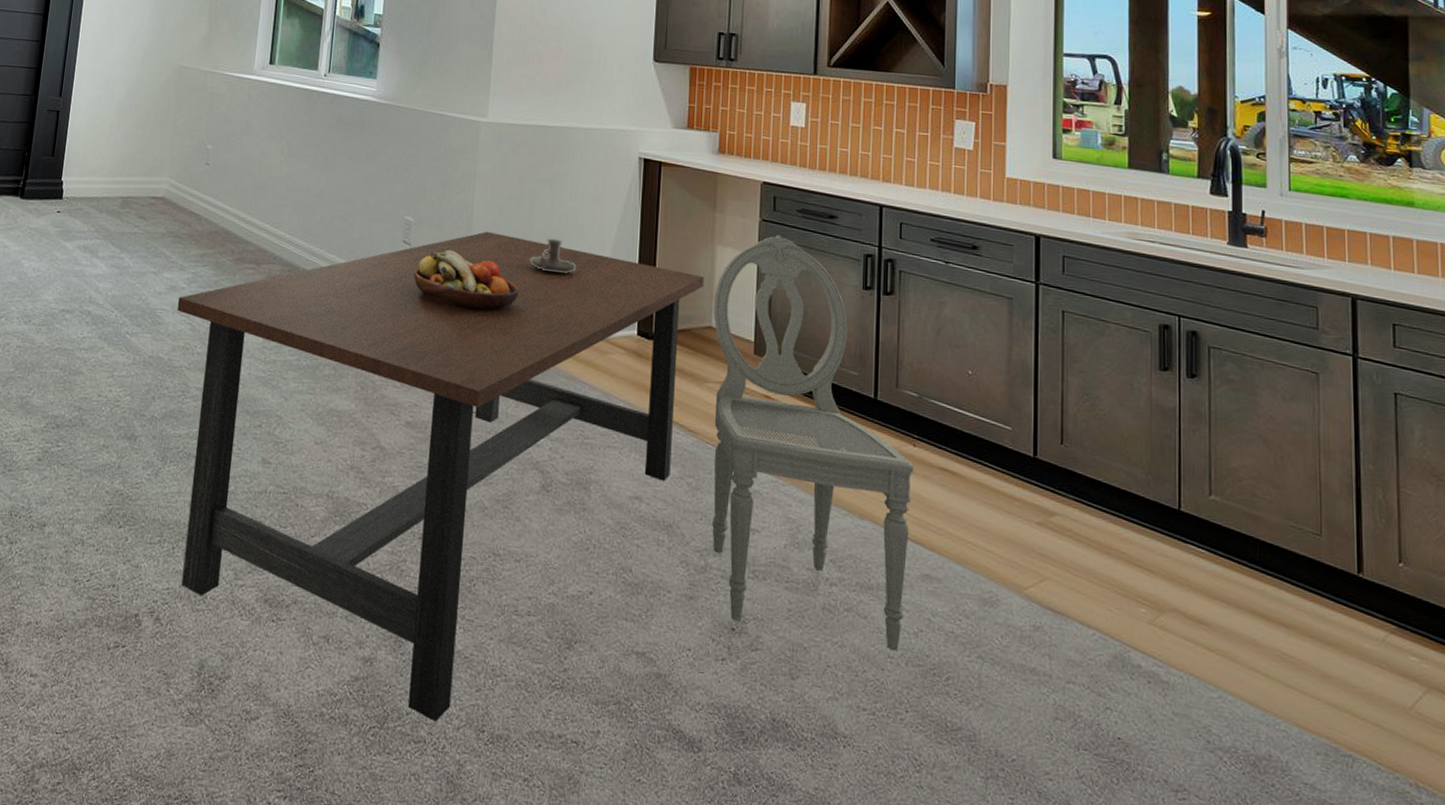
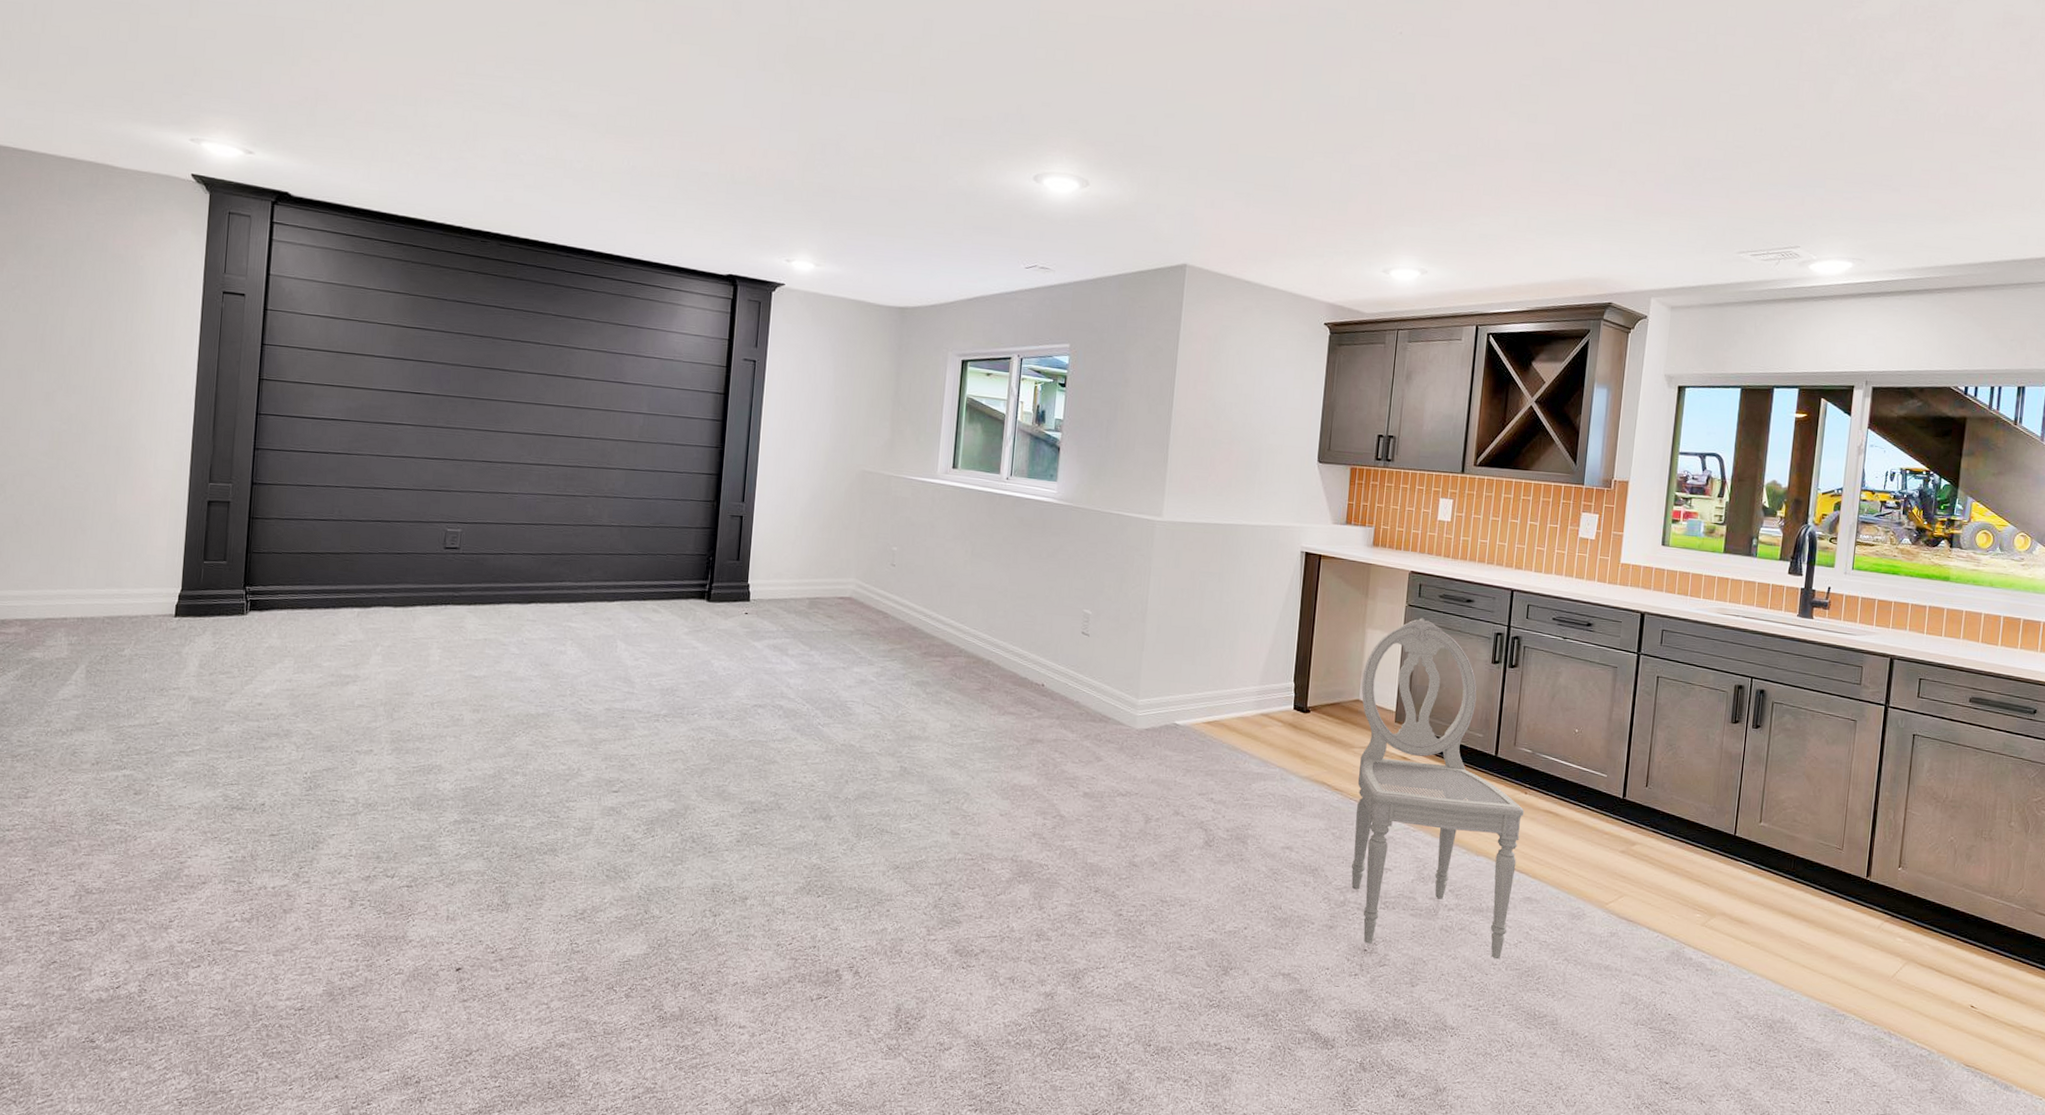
dining table: present [177,231,704,722] -> none [867,622,1355,1041]
fruit bowl: present [414,249,519,311] -> none [1092,639,1188,693]
candle holder: present [530,238,577,274] -> none [1199,626,1242,658]

